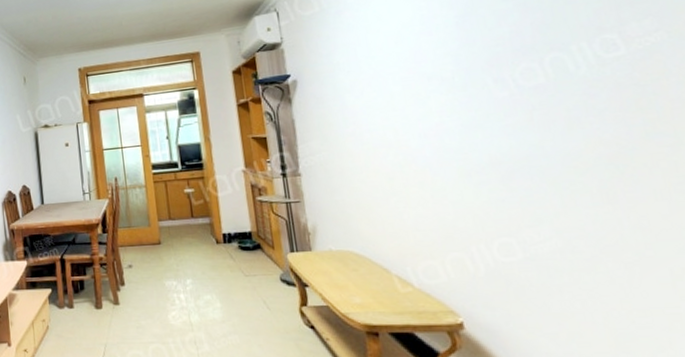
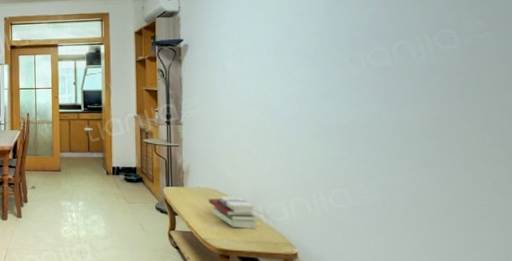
books: none [343,257,408,298] -> present [208,195,256,229]

